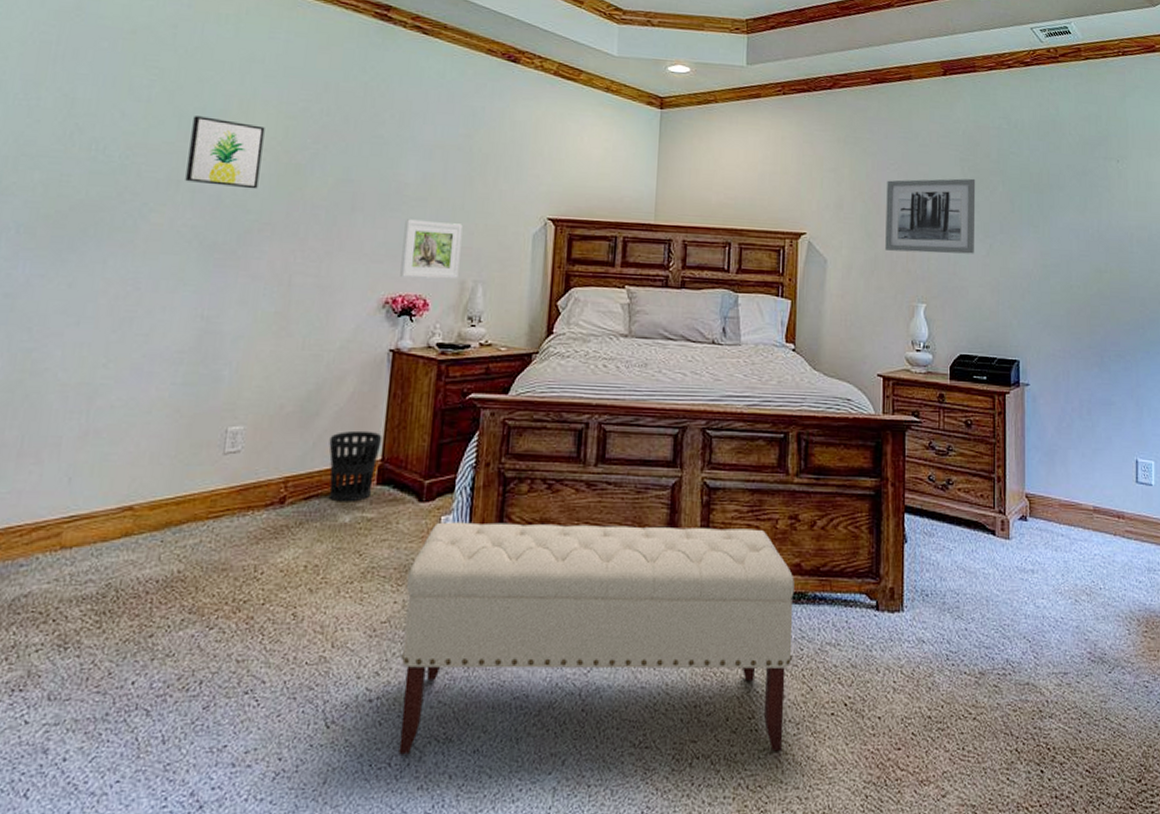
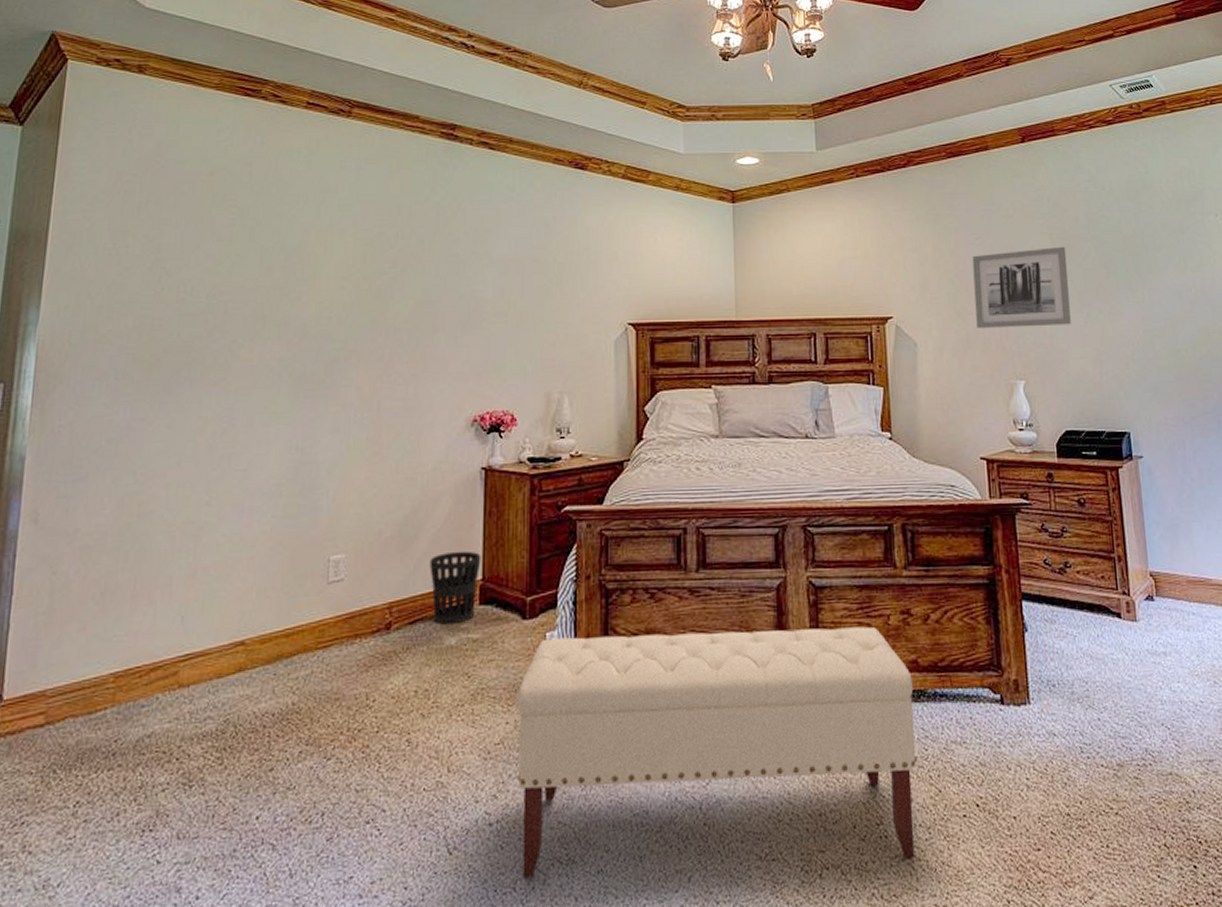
wall art: present [185,116,265,190] -> none [271,250,343,318]
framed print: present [400,219,463,280] -> none [486,335,544,394]

